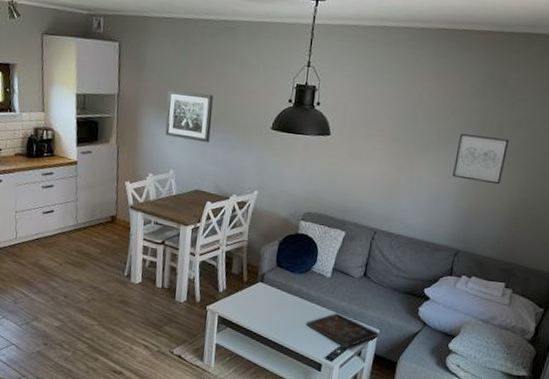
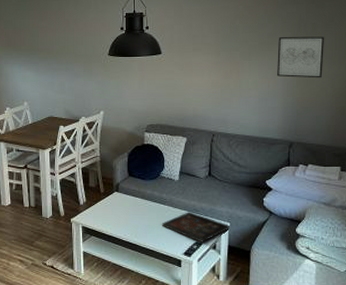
wall art: present [165,90,213,143] -> none [15,32,56,75]

